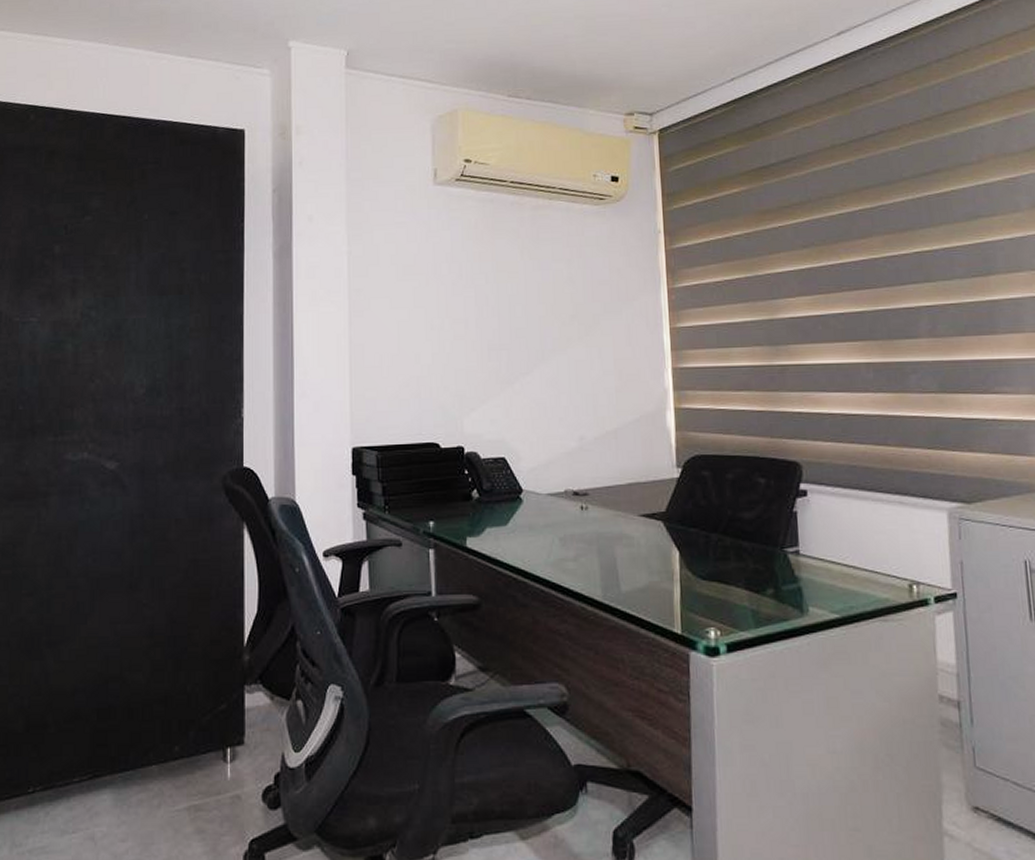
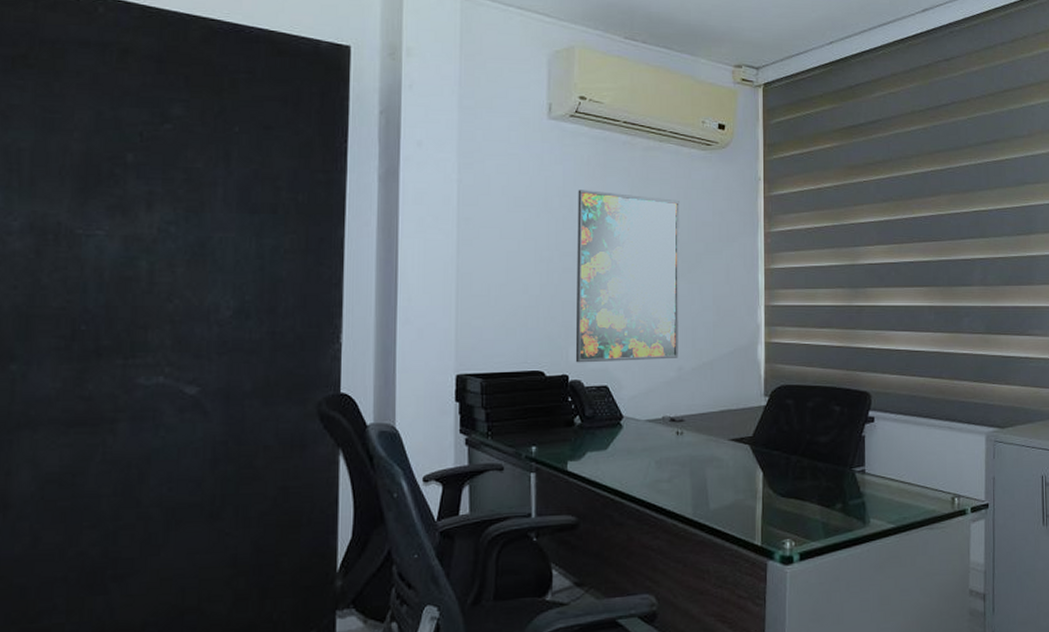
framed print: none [466,254,579,434] -> present [575,190,680,363]

